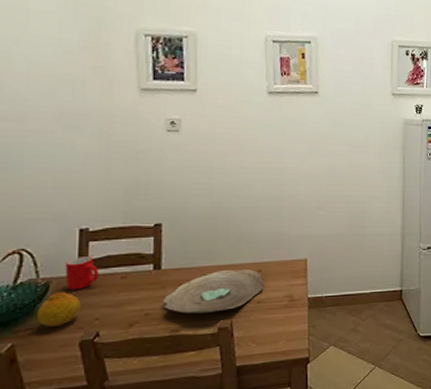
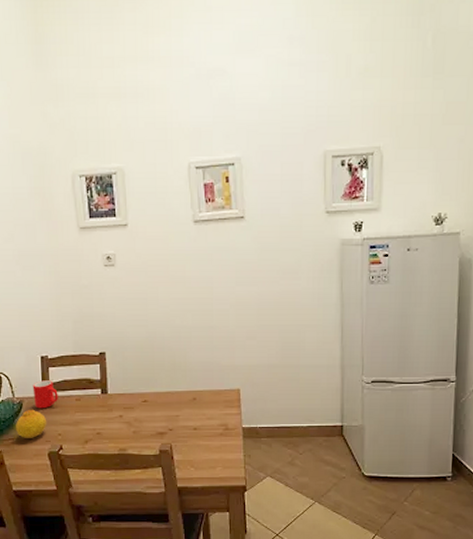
decorative bowl: present [162,269,264,314] -> none [110,397,199,436]

